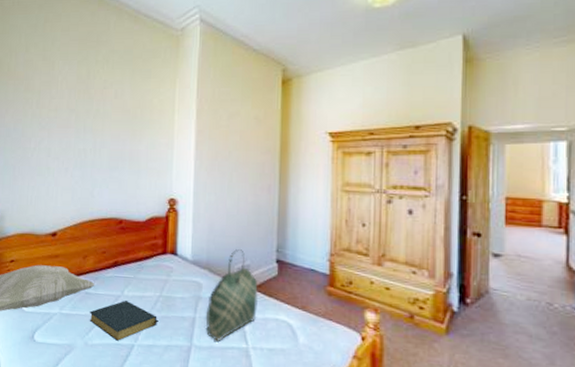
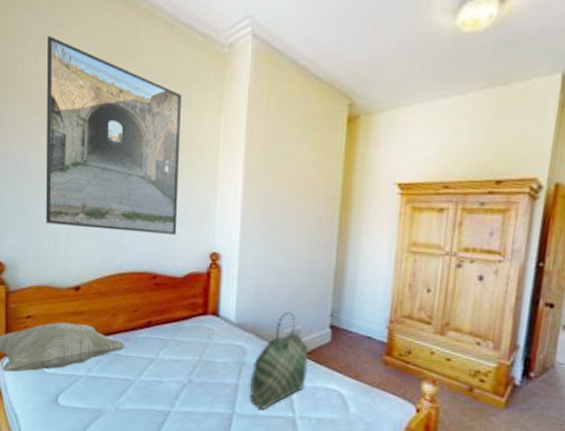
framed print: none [29,30,143,185] -> present [45,36,181,235]
hardback book: present [89,301,157,341] -> none [120,364,196,407]

